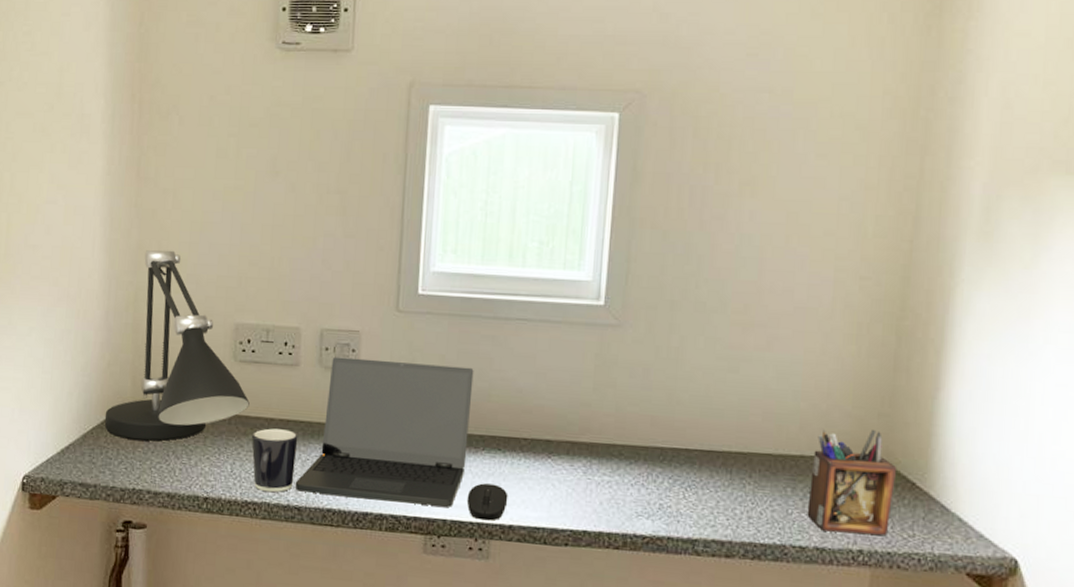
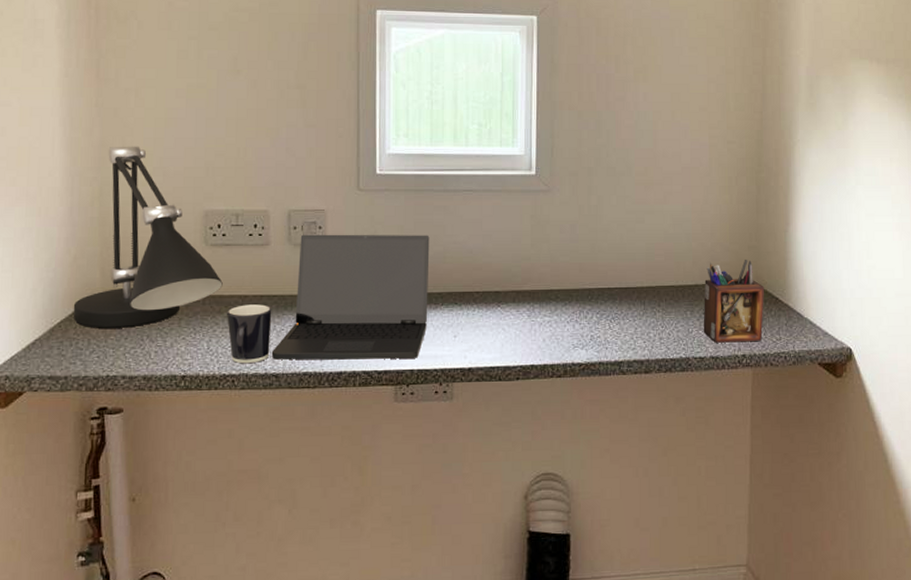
computer mouse: present [466,483,508,521] -> none [430,334,466,366]

